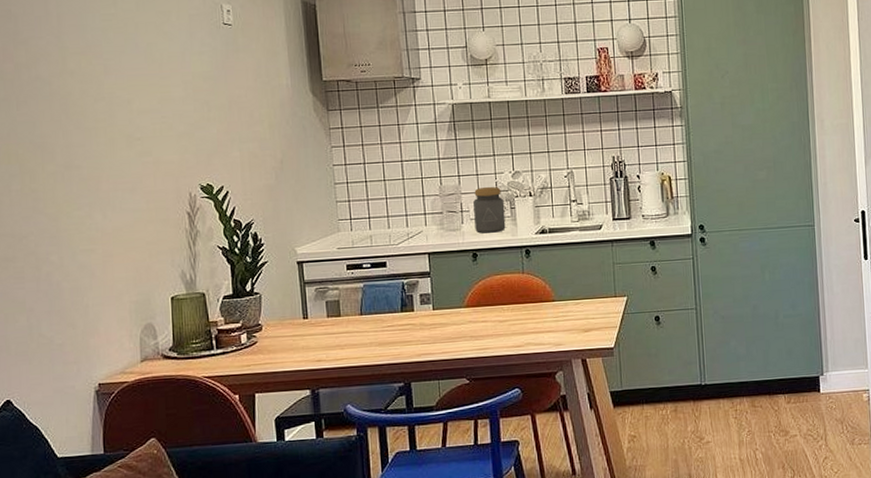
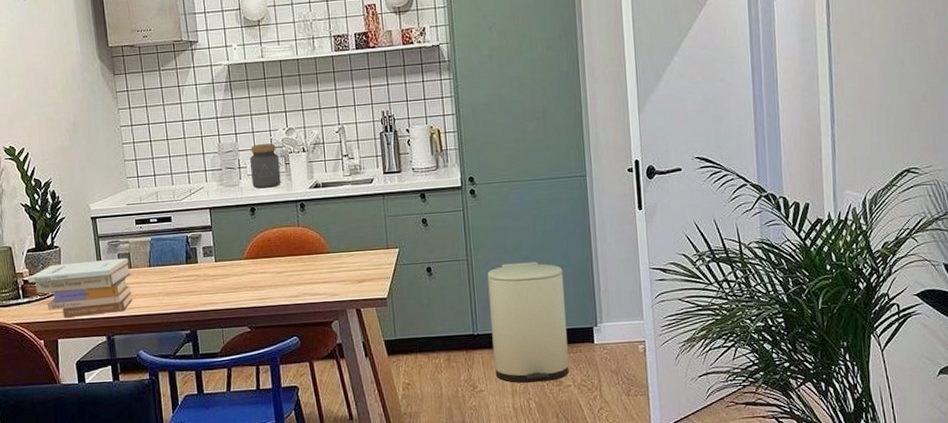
books: none [223,306,341,370] -> present [28,258,133,317]
pedal bin: none [716,310,796,434] -> present [487,261,569,383]

